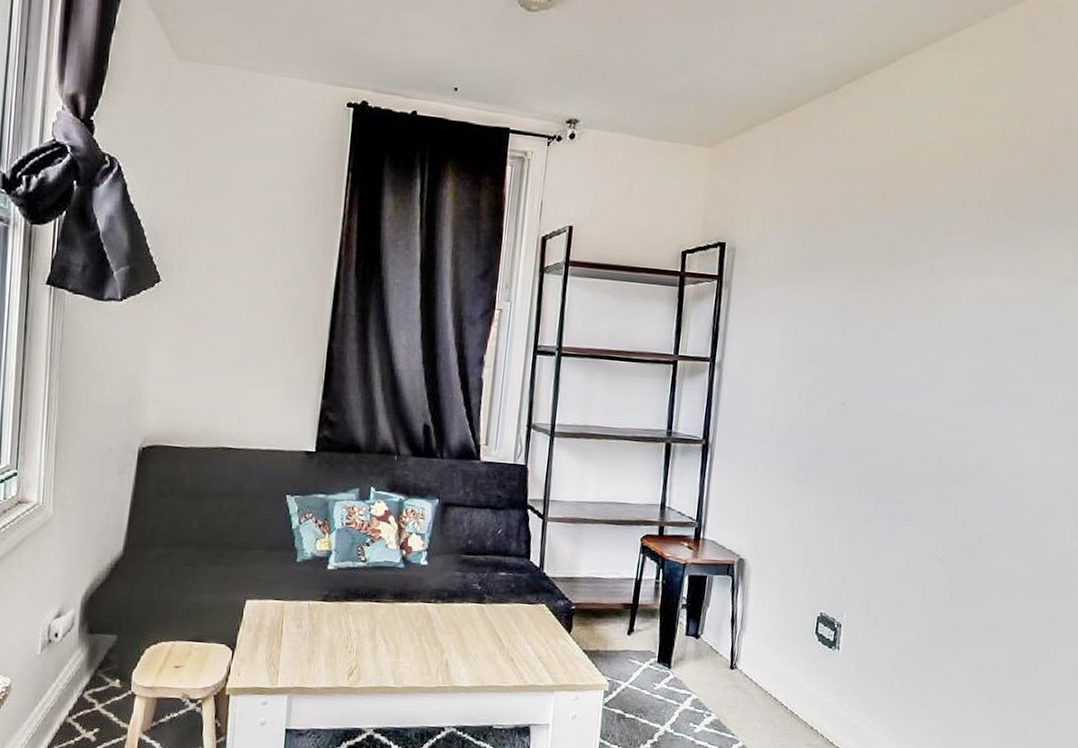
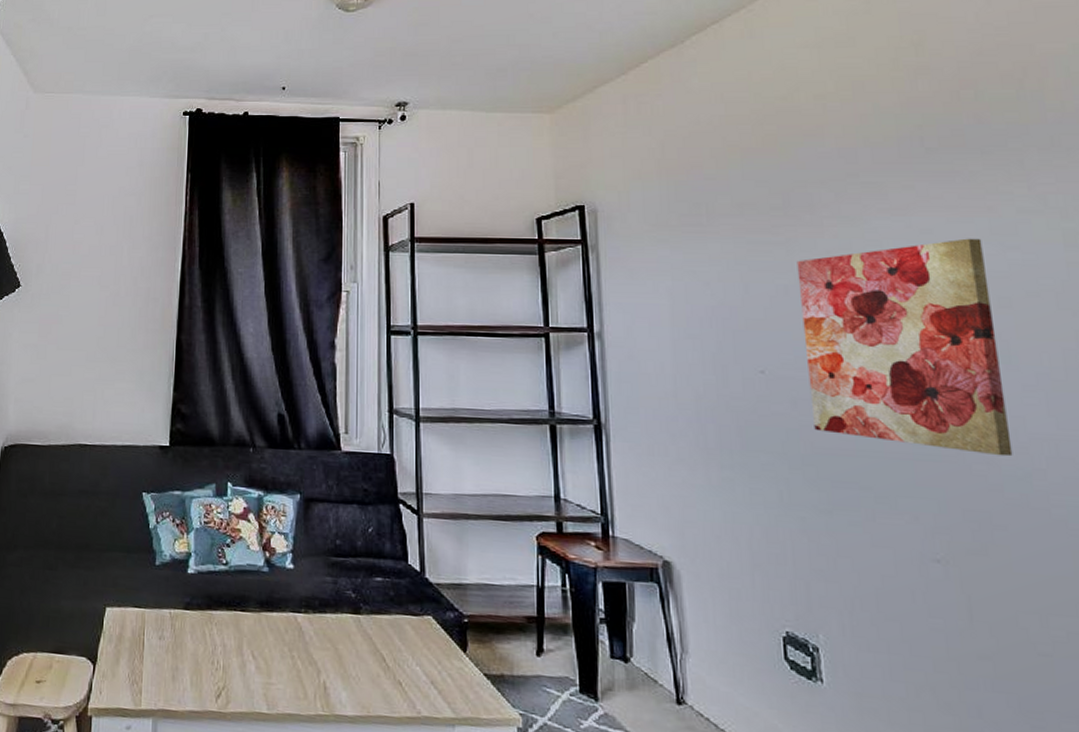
wall art: none [873,299,1030,480] -> present [797,238,1013,457]

